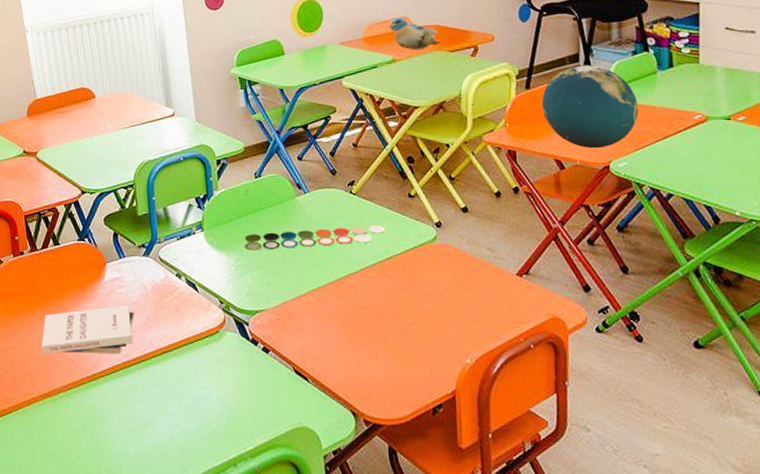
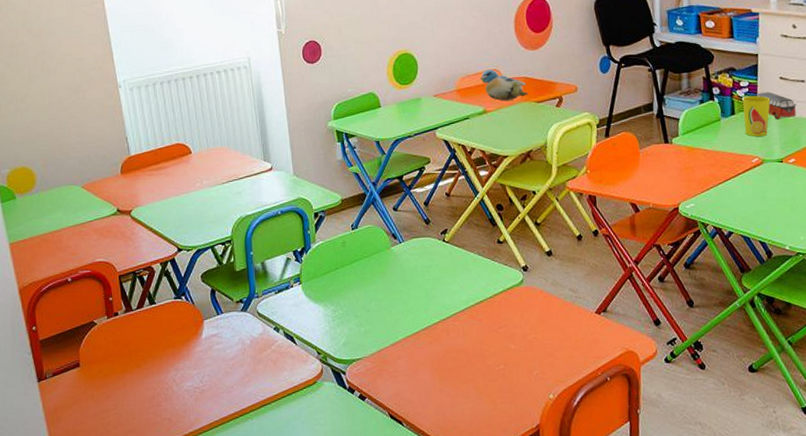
books: present [41,304,135,354] -> none [137,360,233,415]
paint palette: present [244,224,386,251] -> none [341,271,477,301]
globe: present [541,65,639,149] -> none [619,113,705,192]
cup: none [682,47,715,92] -> present [742,95,771,137]
toy car: none [699,43,746,73] -> present [757,92,797,120]

